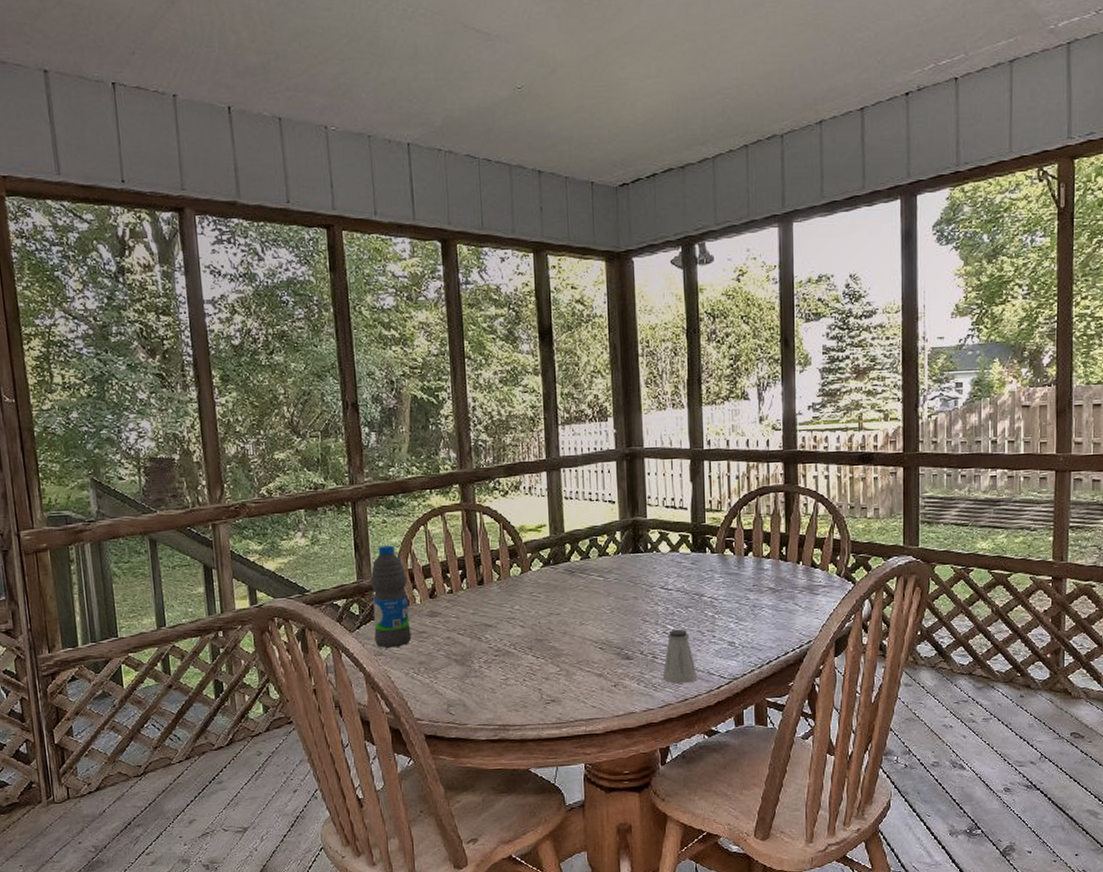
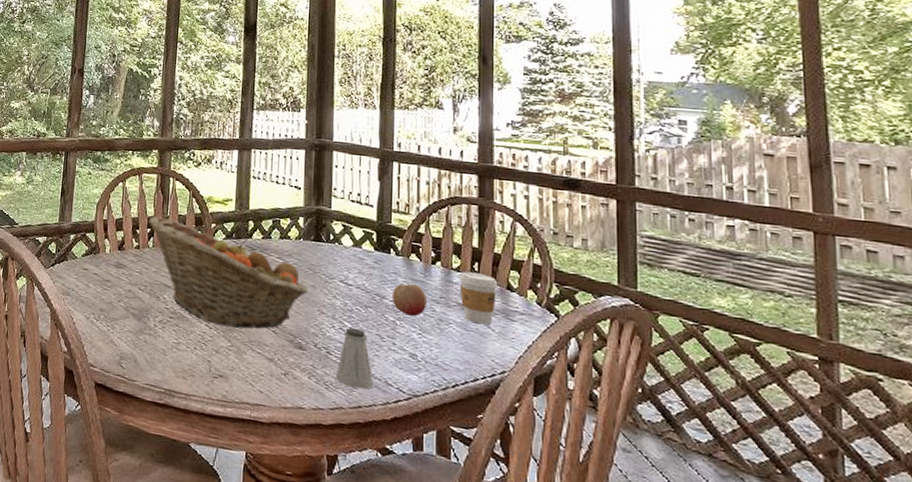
water bottle: present [370,545,412,649] -> none [65,194,102,291]
fruit basket: none [459,555,631,654] -> present [149,216,309,329]
fruit: none [710,577,742,608] -> present [392,283,428,317]
coffee cup: none [770,557,803,603] -> present [460,271,498,325]

